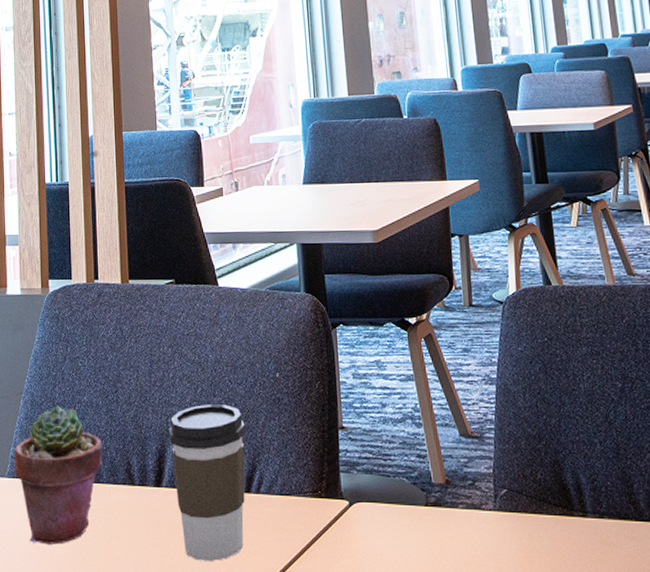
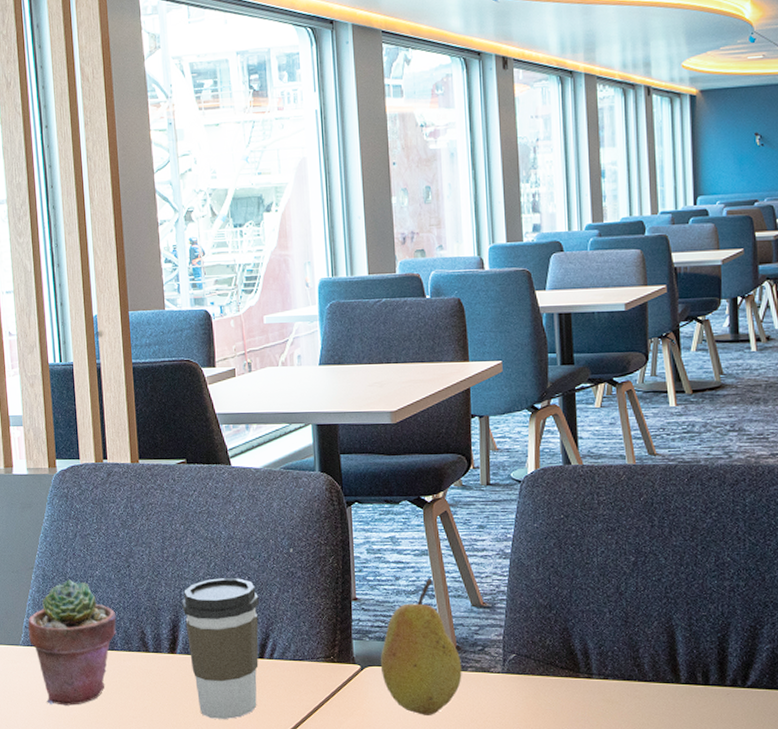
fruit: none [368,405,453,558] -> present [380,578,462,715]

